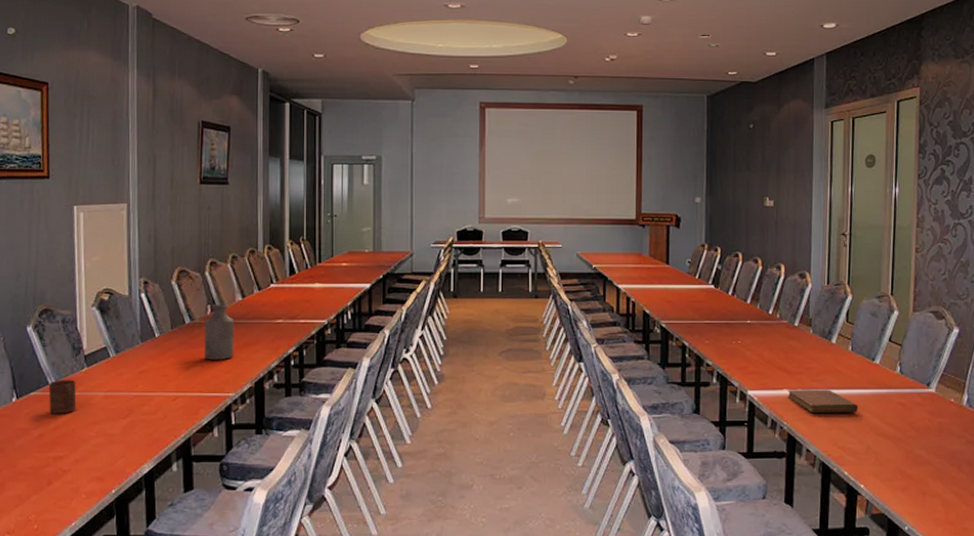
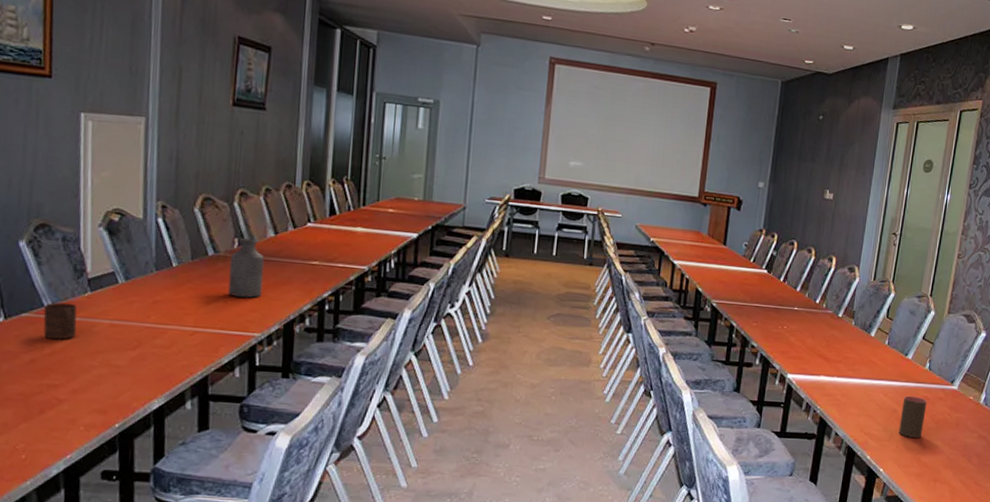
notebook: present [787,390,859,414] -> none [823,376,888,403]
cup: none [875,403,903,448] -> present [899,395,927,438]

